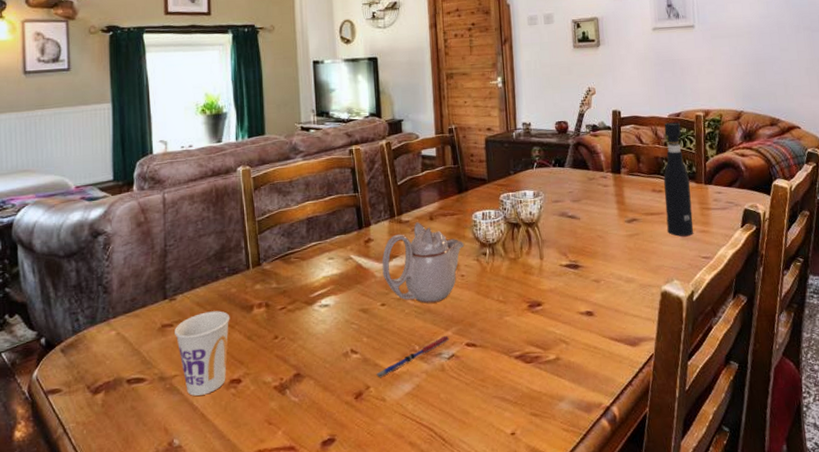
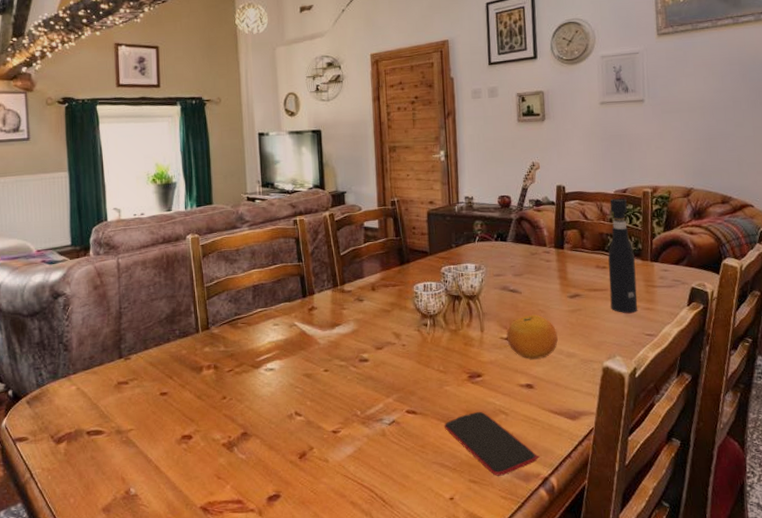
cup: present [175,310,230,396] -> none [130,371,181,449]
pen: present [376,335,450,377] -> none [319,402,391,439]
teapot: present [382,222,464,304] -> none [325,292,406,371]
smartphone: none [504,341,601,408] -> present [444,411,540,476]
fruit: none [566,240,617,286] -> present [506,314,558,359]

